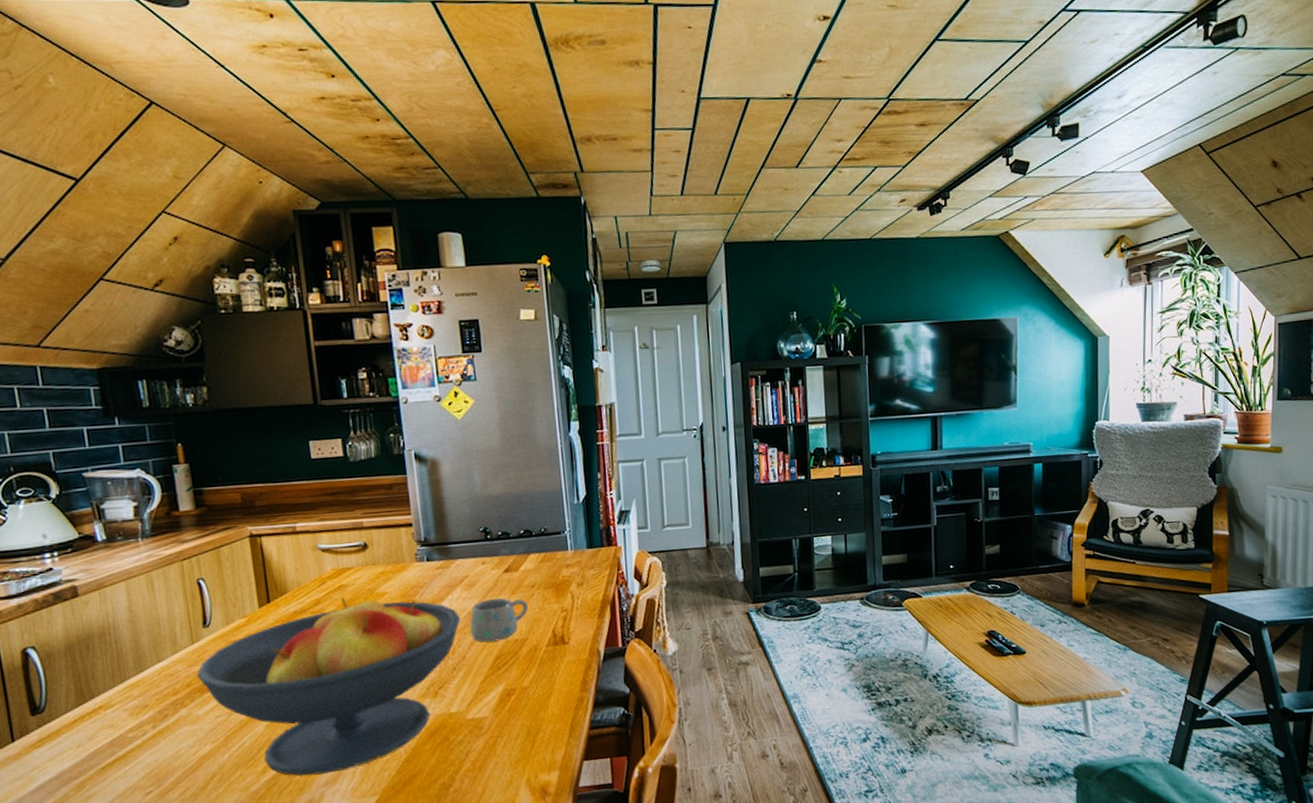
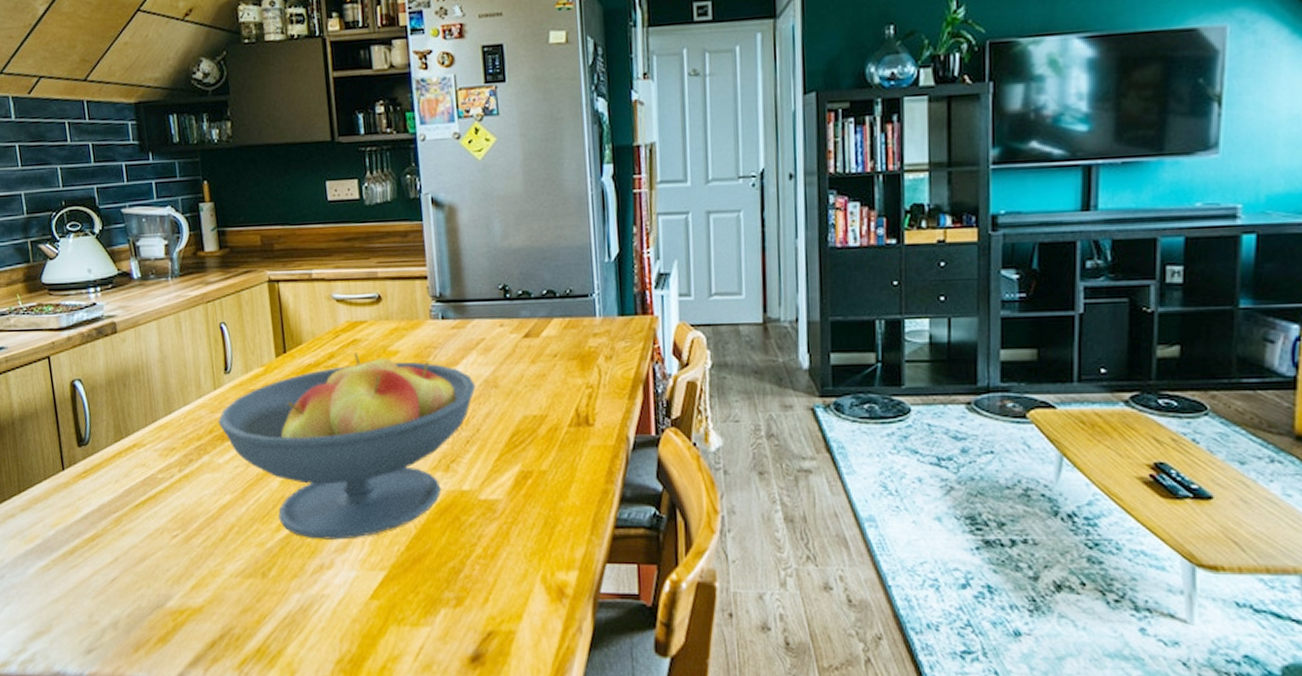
mug: present [470,598,528,643] -> none [485,366,549,416]

